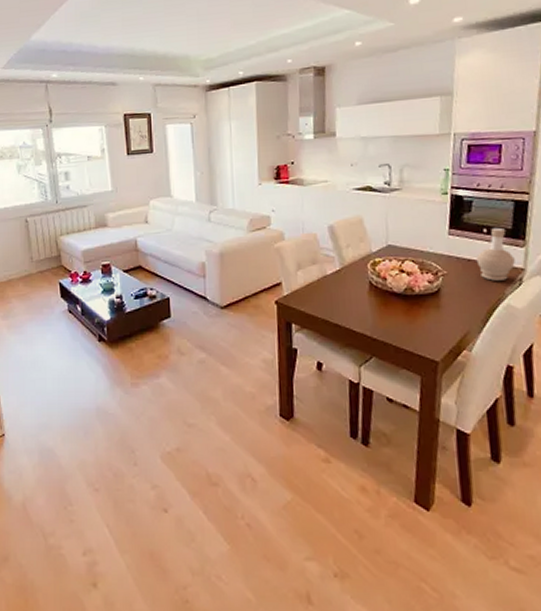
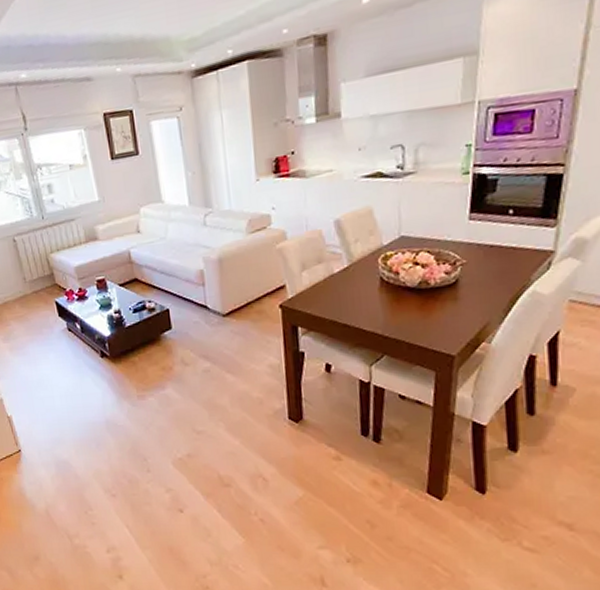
bottle: present [476,227,515,281] -> none [499,207,544,267]

